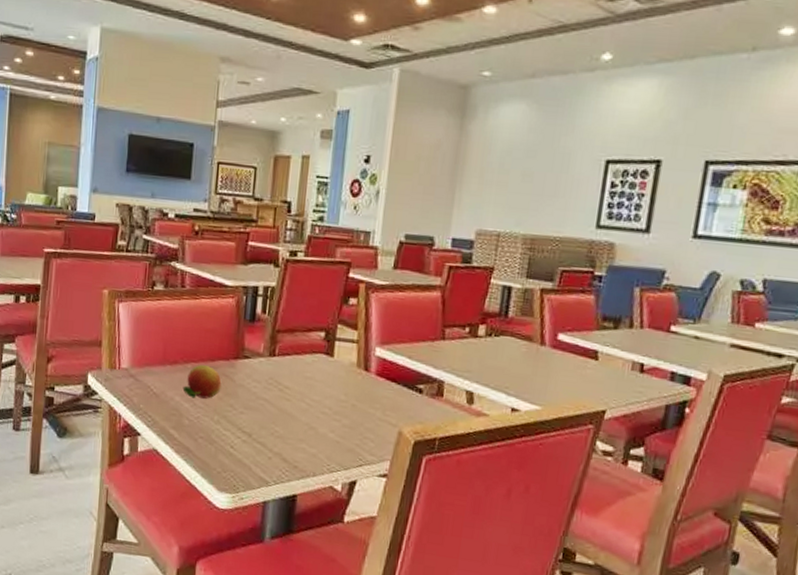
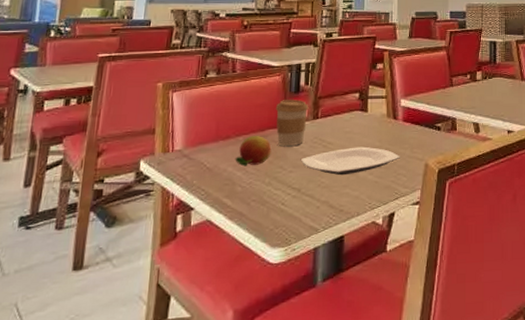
coffee cup: none [227,328,265,384] -> present [275,99,309,146]
plate: none [252,396,369,428] -> present [300,146,400,176]

